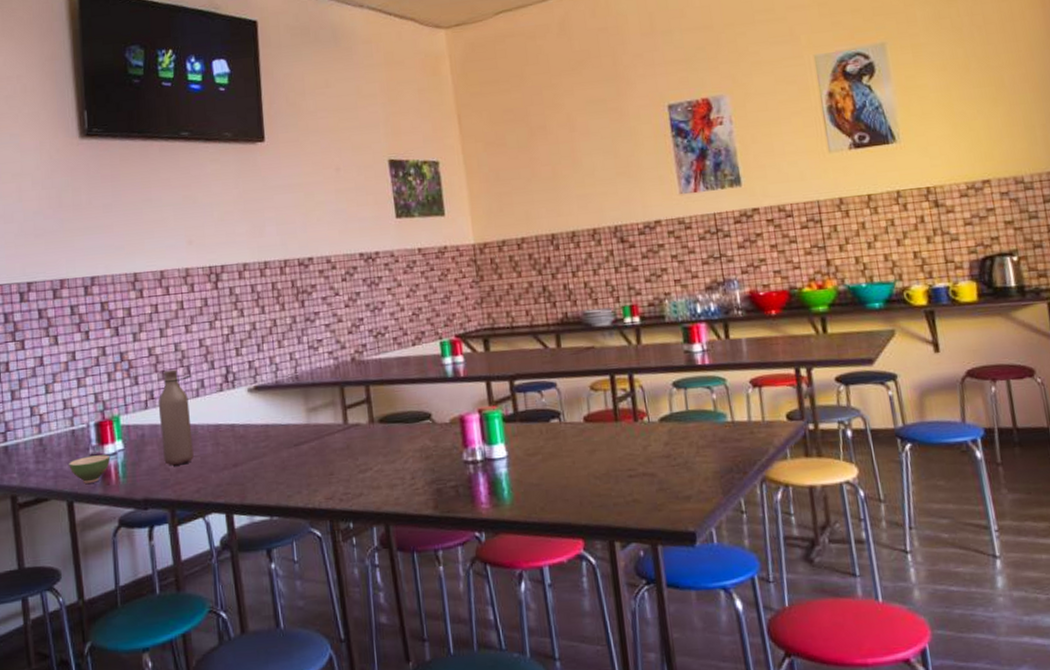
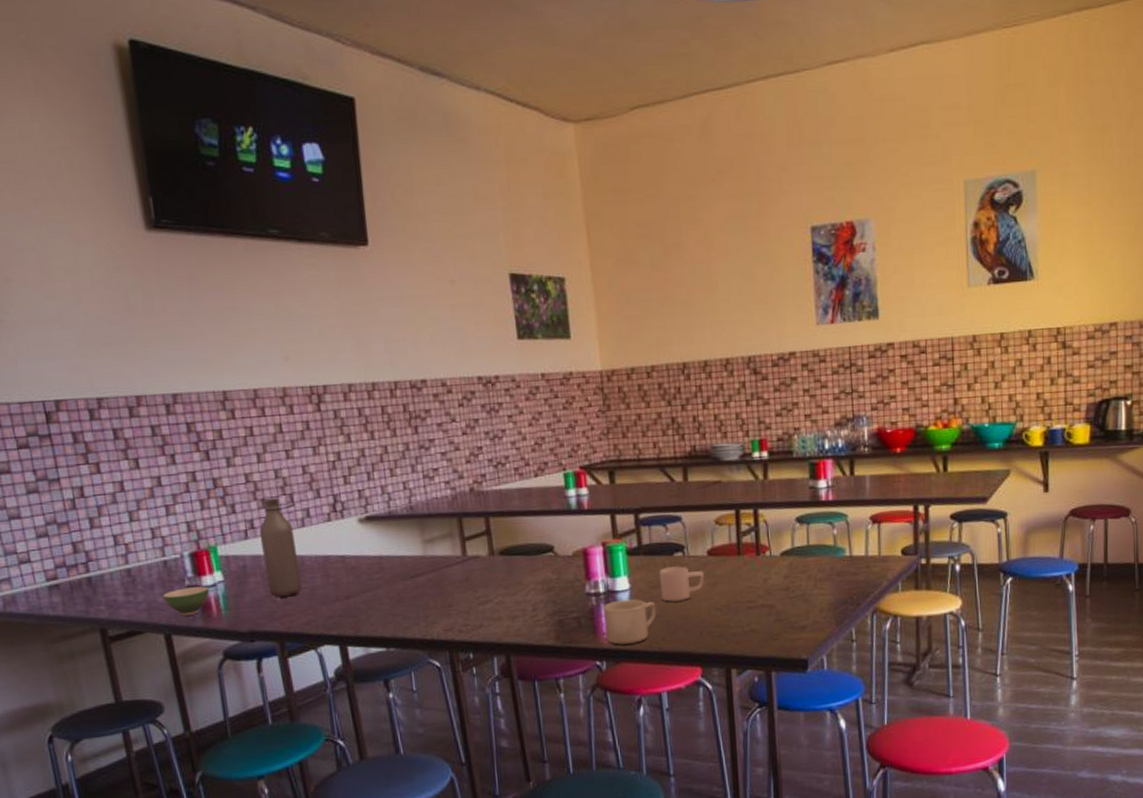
mug: none [481,467,535,515] -> present [603,599,657,645]
mug: none [535,432,583,471] -> present [659,565,705,603]

